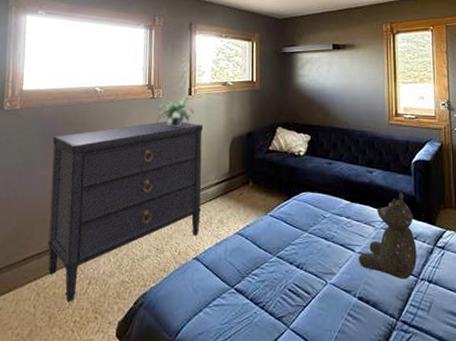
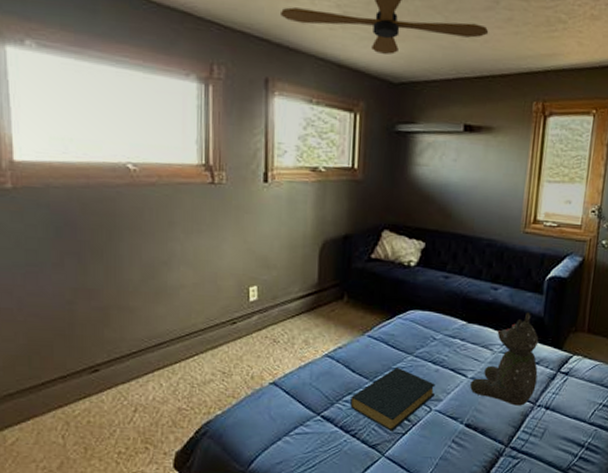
dresser: present [47,120,204,303] -> none [67,215,285,432]
potted plant: present [157,97,194,127] -> none [219,184,271,224]
hardback book: none [258,243,329,304] -> present [350,368,436,431]

